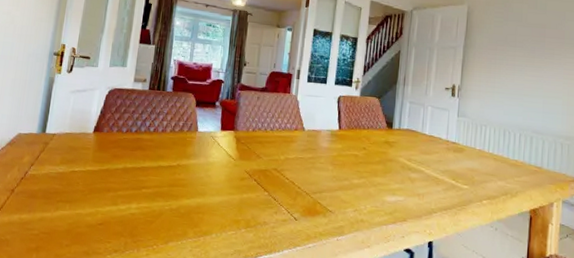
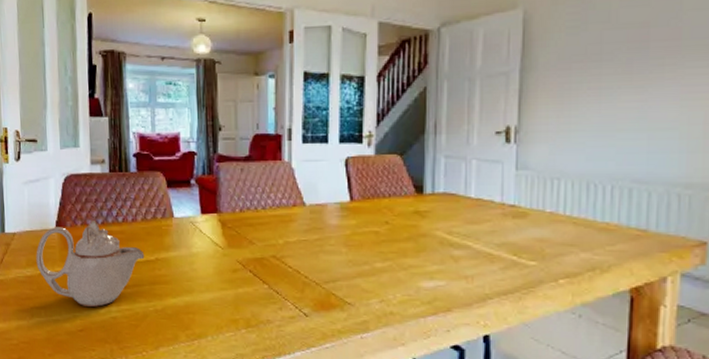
teapot: none [69,129,168,204] -> present [36,221,145,308]

